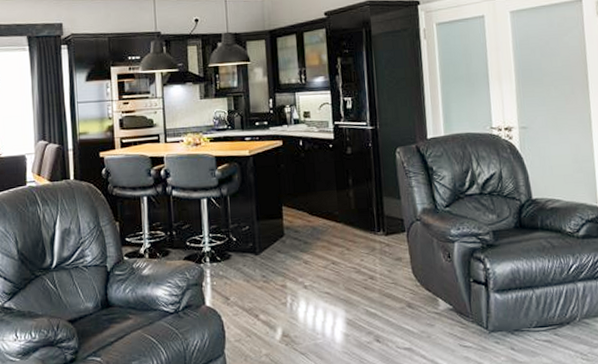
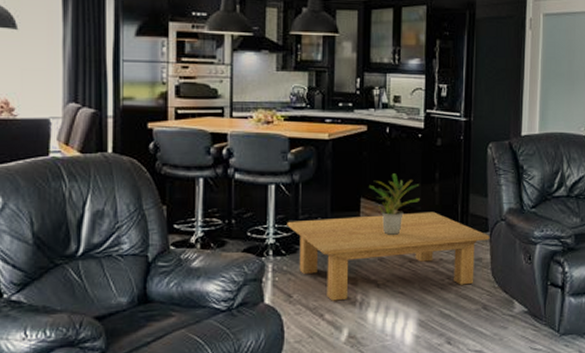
coffee table: none [219,215,407,303] -> present [287,211,490,301]
potted plant: none [289,182,337,240] -> present [369,173,420,236]

